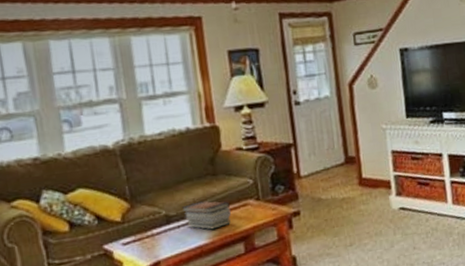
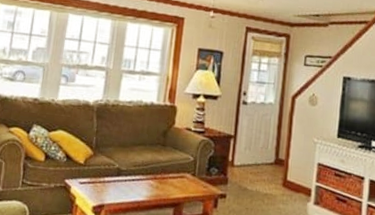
book stack: present [181,201,231,230] -> none [131,164,170,191]

